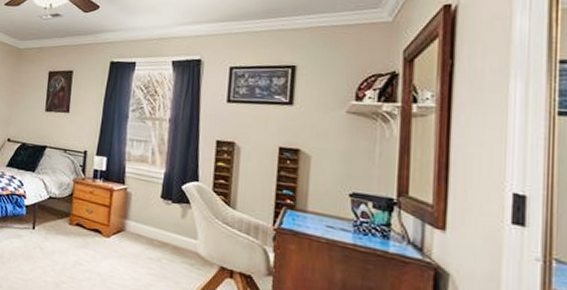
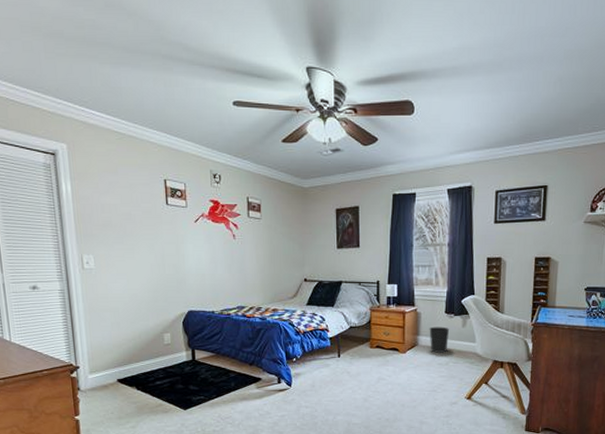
wastebasket: none [140,211,166,246] -> present [429,326,450,353]

